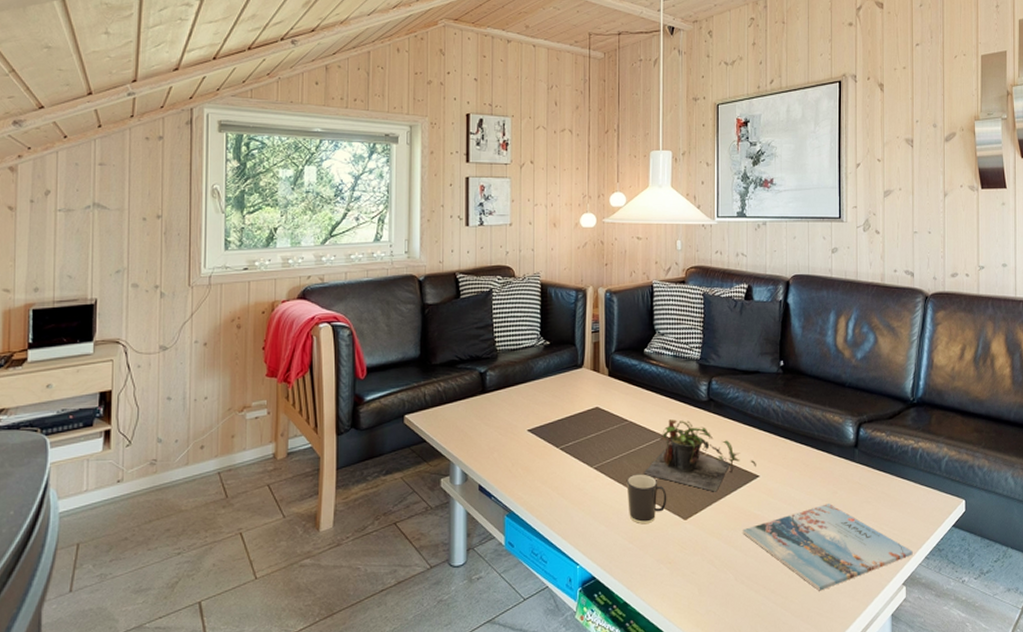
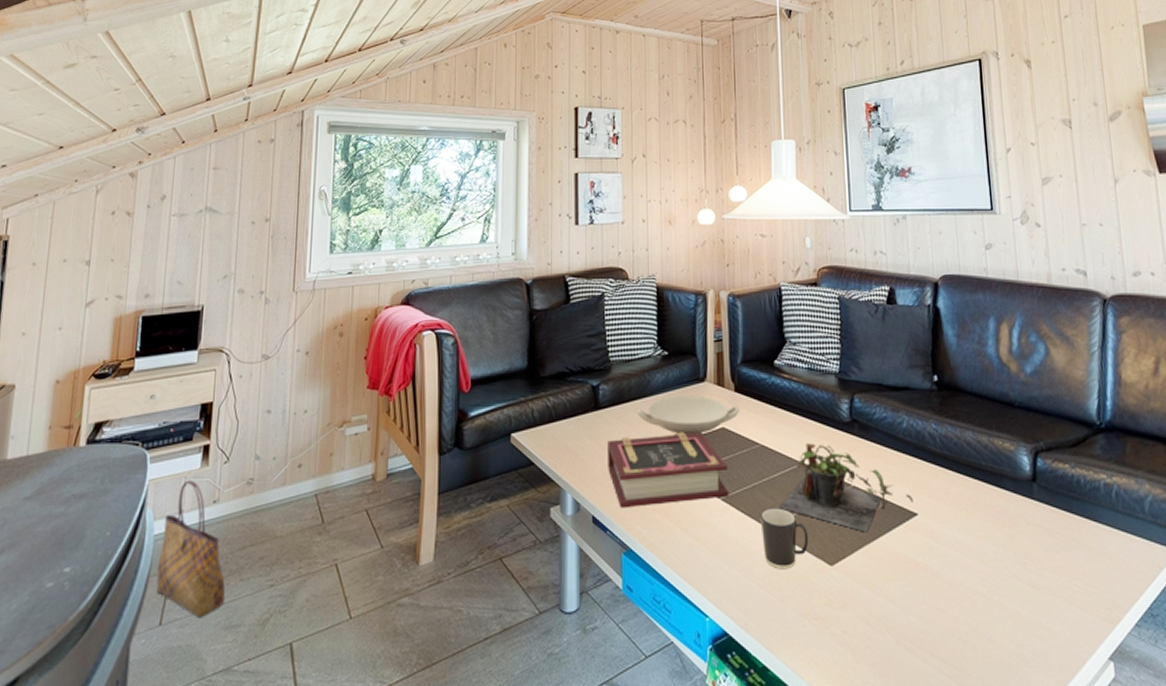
tote bag: none [64,462,134,584] -> present [157,480,226,618]
book: none [493,411,601,478] -> present [608,432,729,508]
decorative bowl: none [520,380,612,416] -> present [636,396,740,437]
magazine: present [743,504,913,591] -> none [902,551,1119,663]

